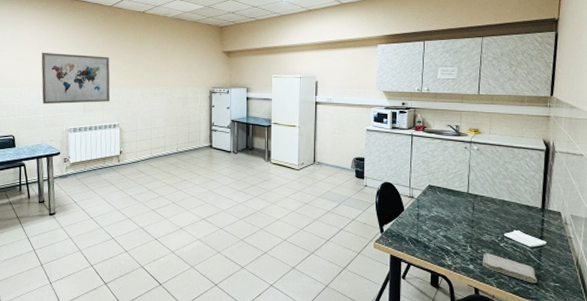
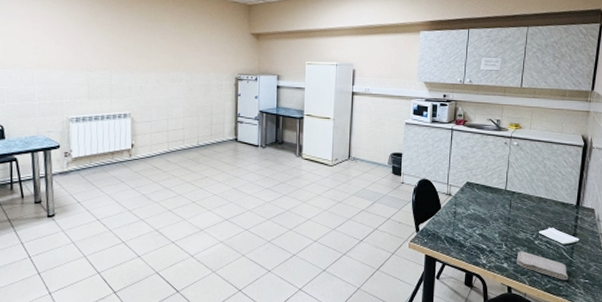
wall art: present [41,52,110,104] -> none [35,27,120,90]

